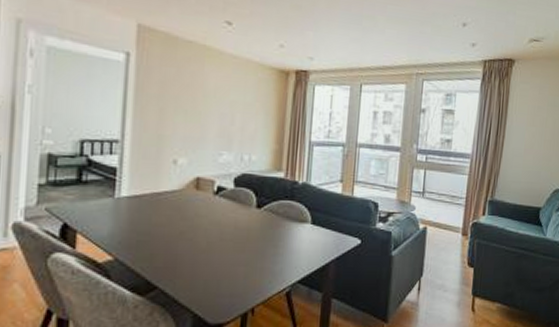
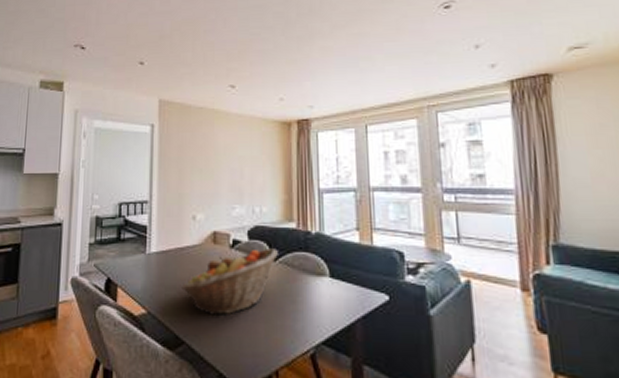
fruit basket: none [156,196,264,260] -> present [181,248,278,315]

